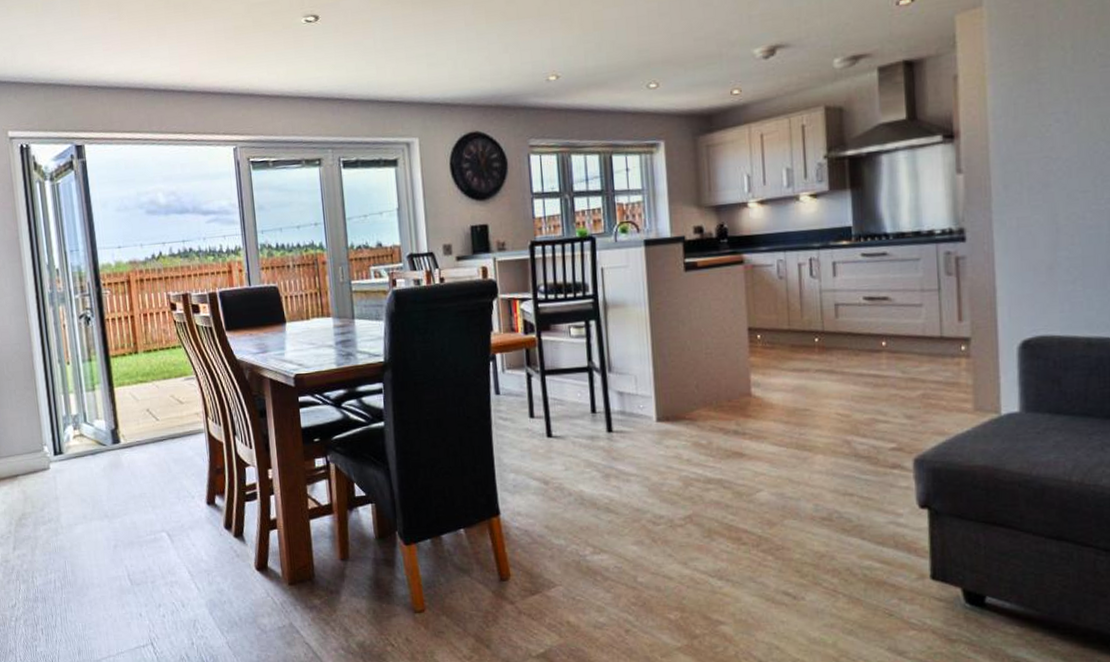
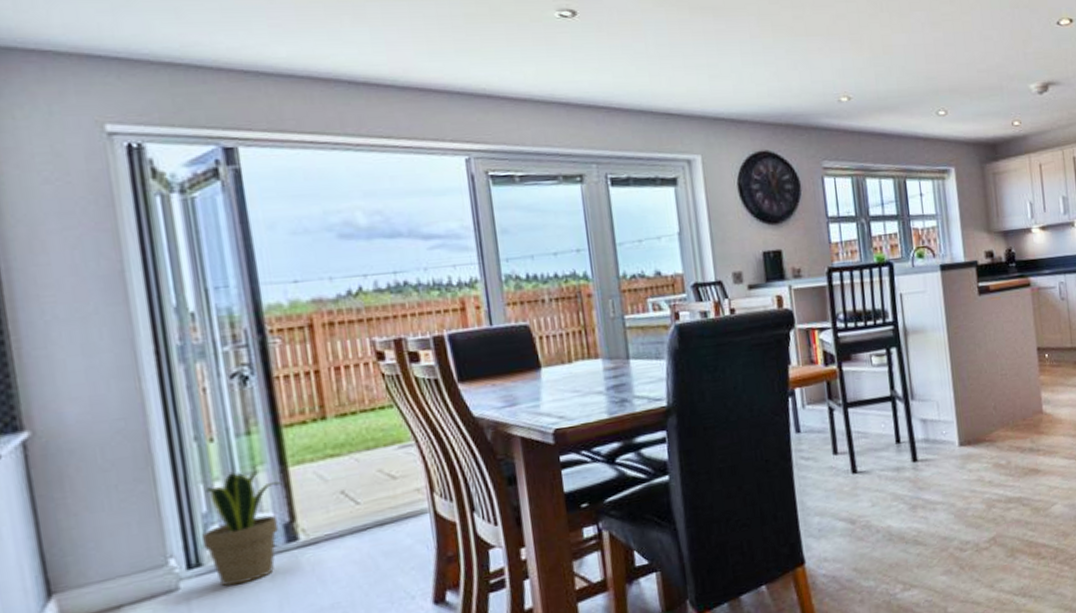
potted plant: none [63,387,110,471] -> present [202,471,282,587]

